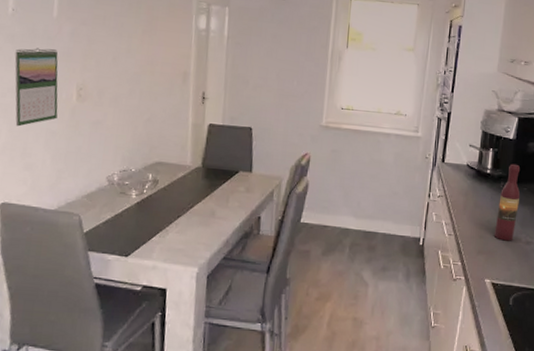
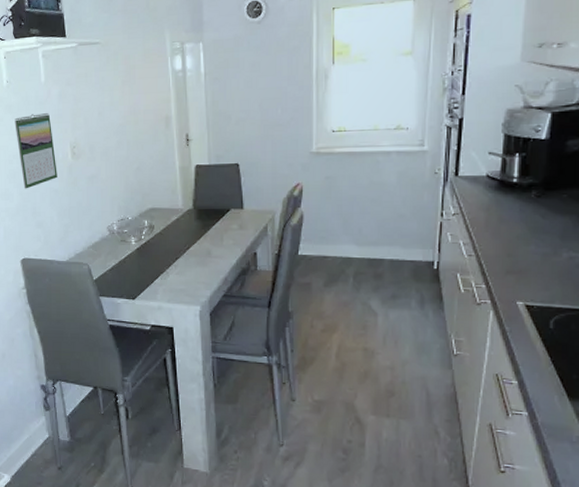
wine bottle: present [494,163,521,241] -> none [527,168,559,258]

